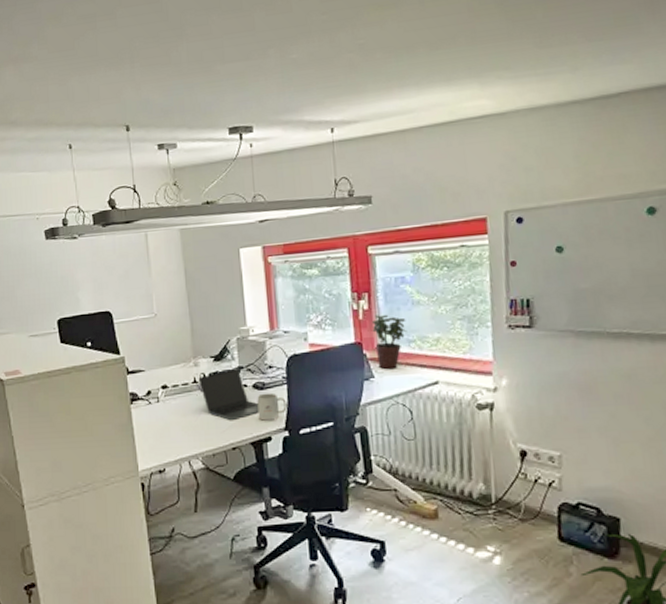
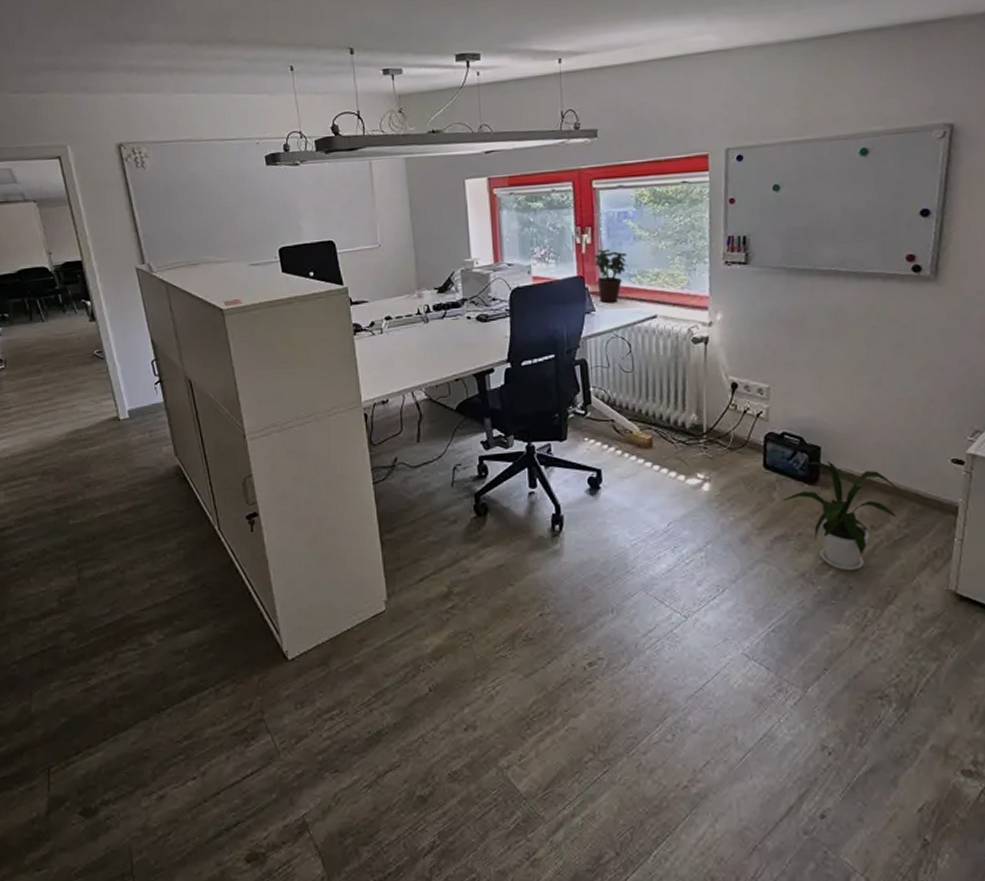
laptop: present [198,369,259,420] -> none [422,301,482,352]
mug: present [257,393,287,421] -> none [480,325,510,353]

